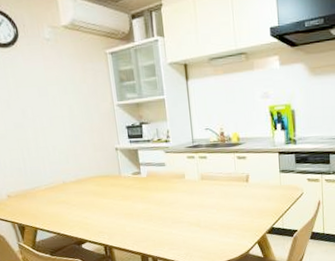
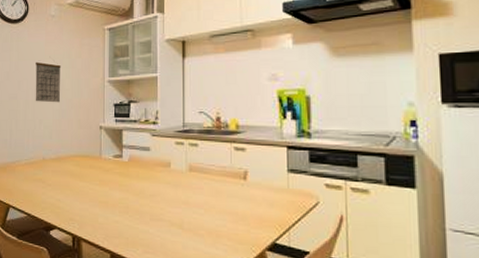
calendar: none [37,88,71,129] -> present [35,61,61,103]

